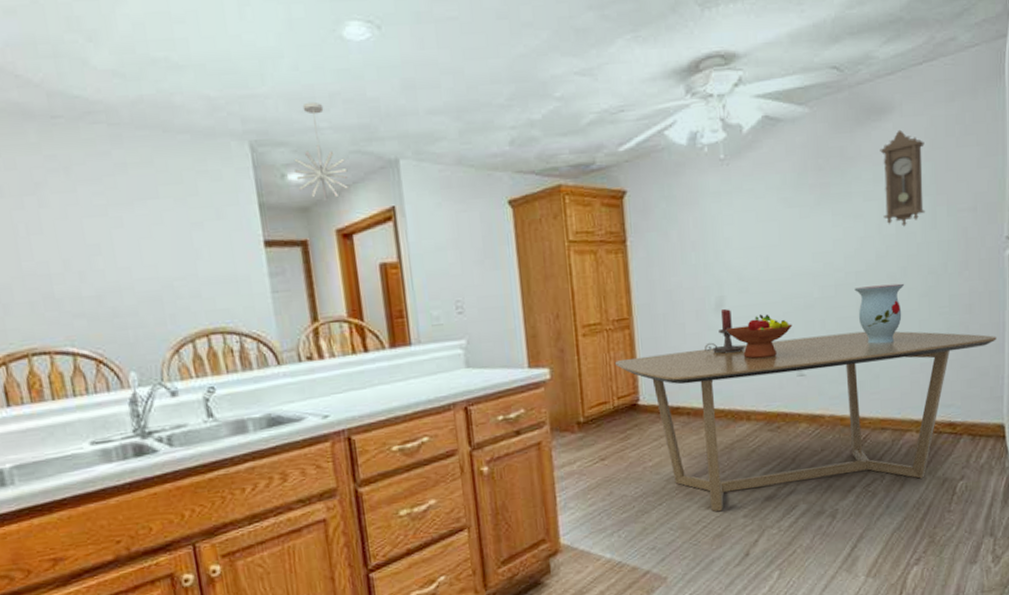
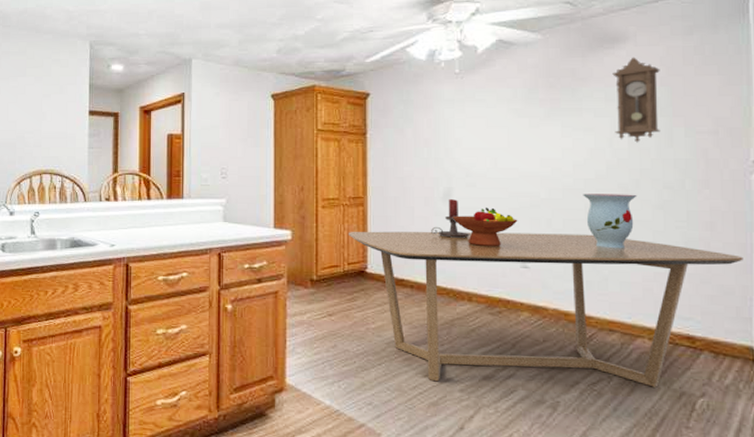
pendant light: present [294,101,348,202] -> none [117,16,154,86]

